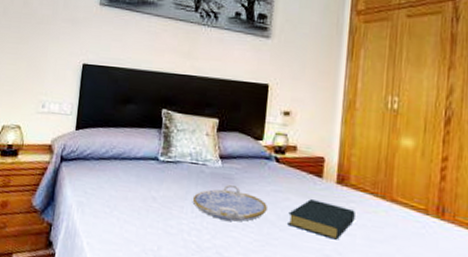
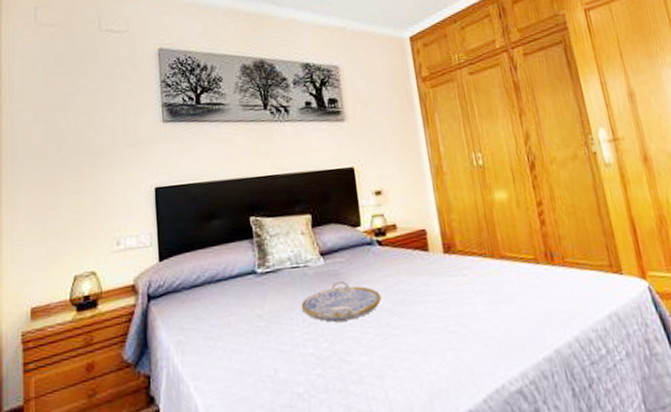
hardback book: present [288,198,355,240] -> none [403,275,471,314]

